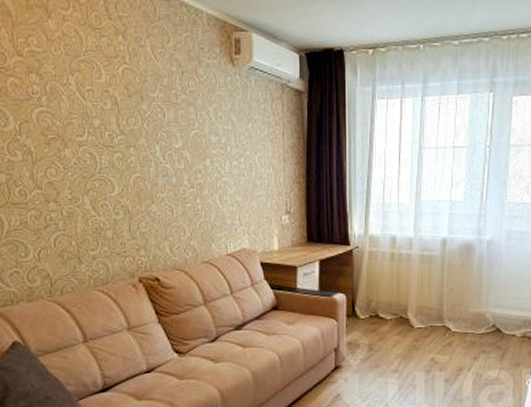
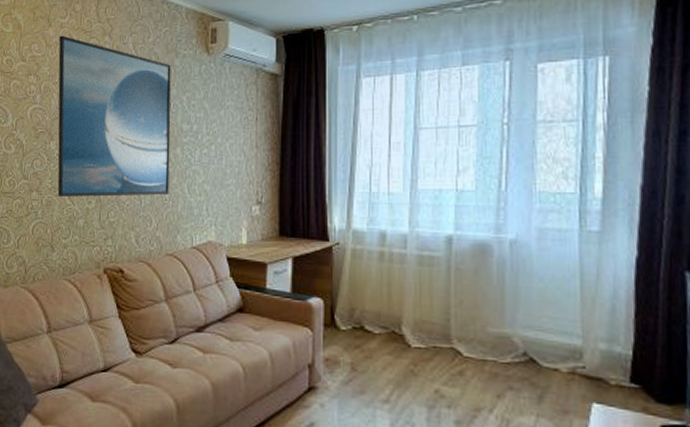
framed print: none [63,29,201,208] -> present [57,35,171,197]

